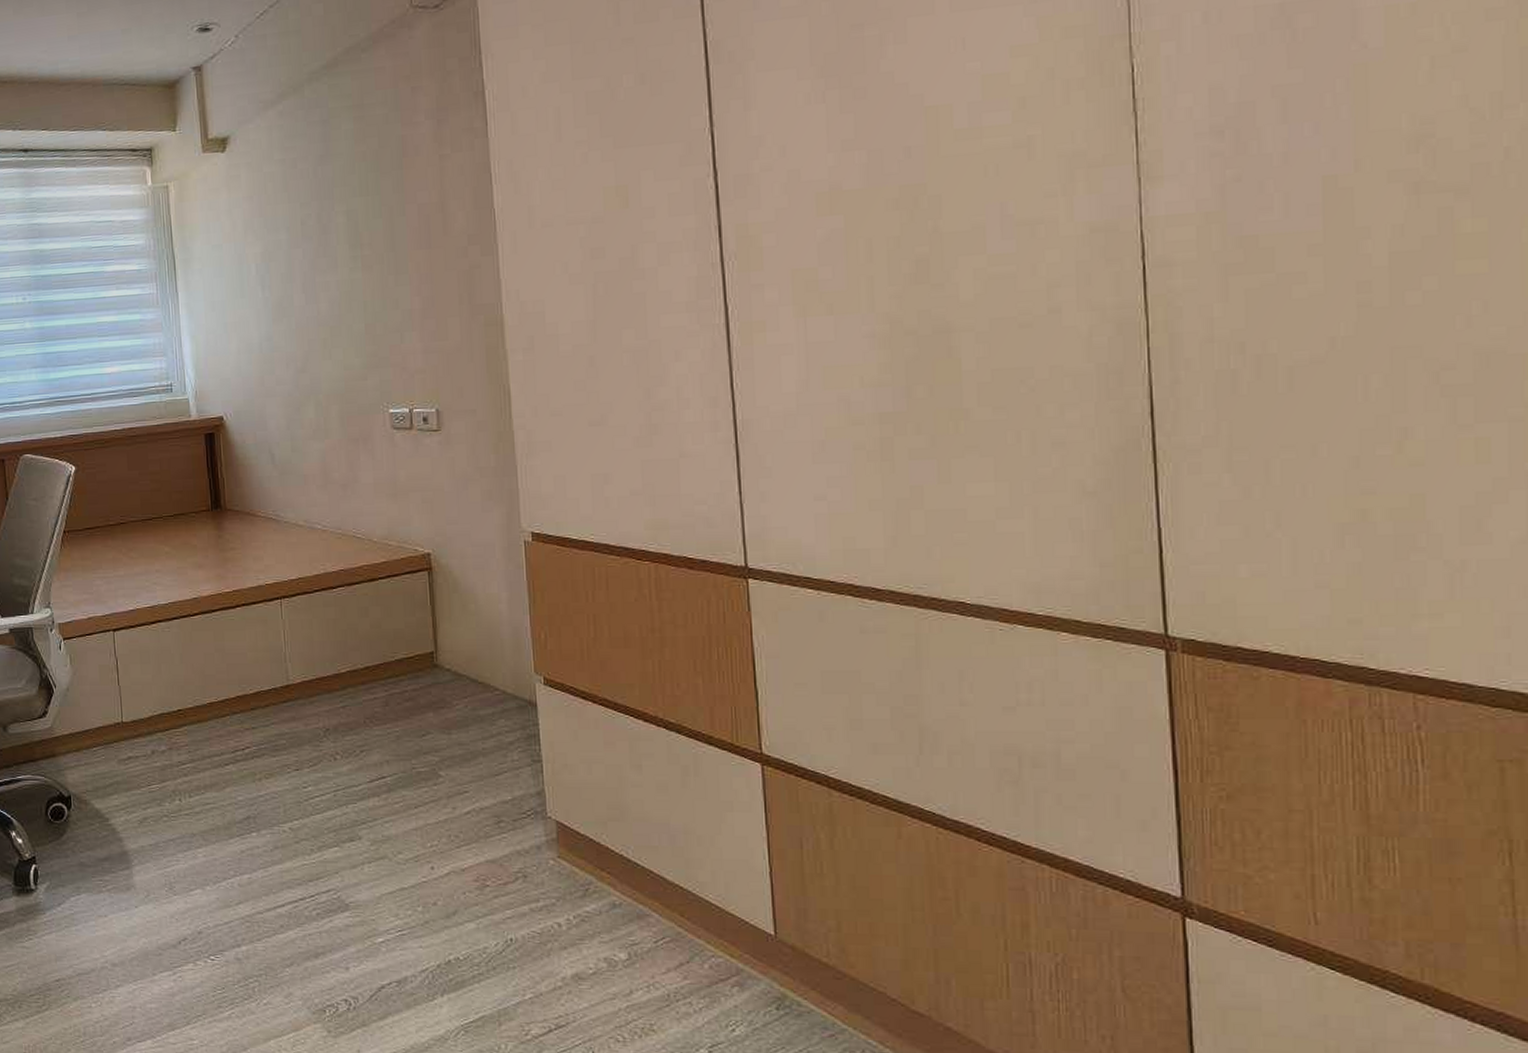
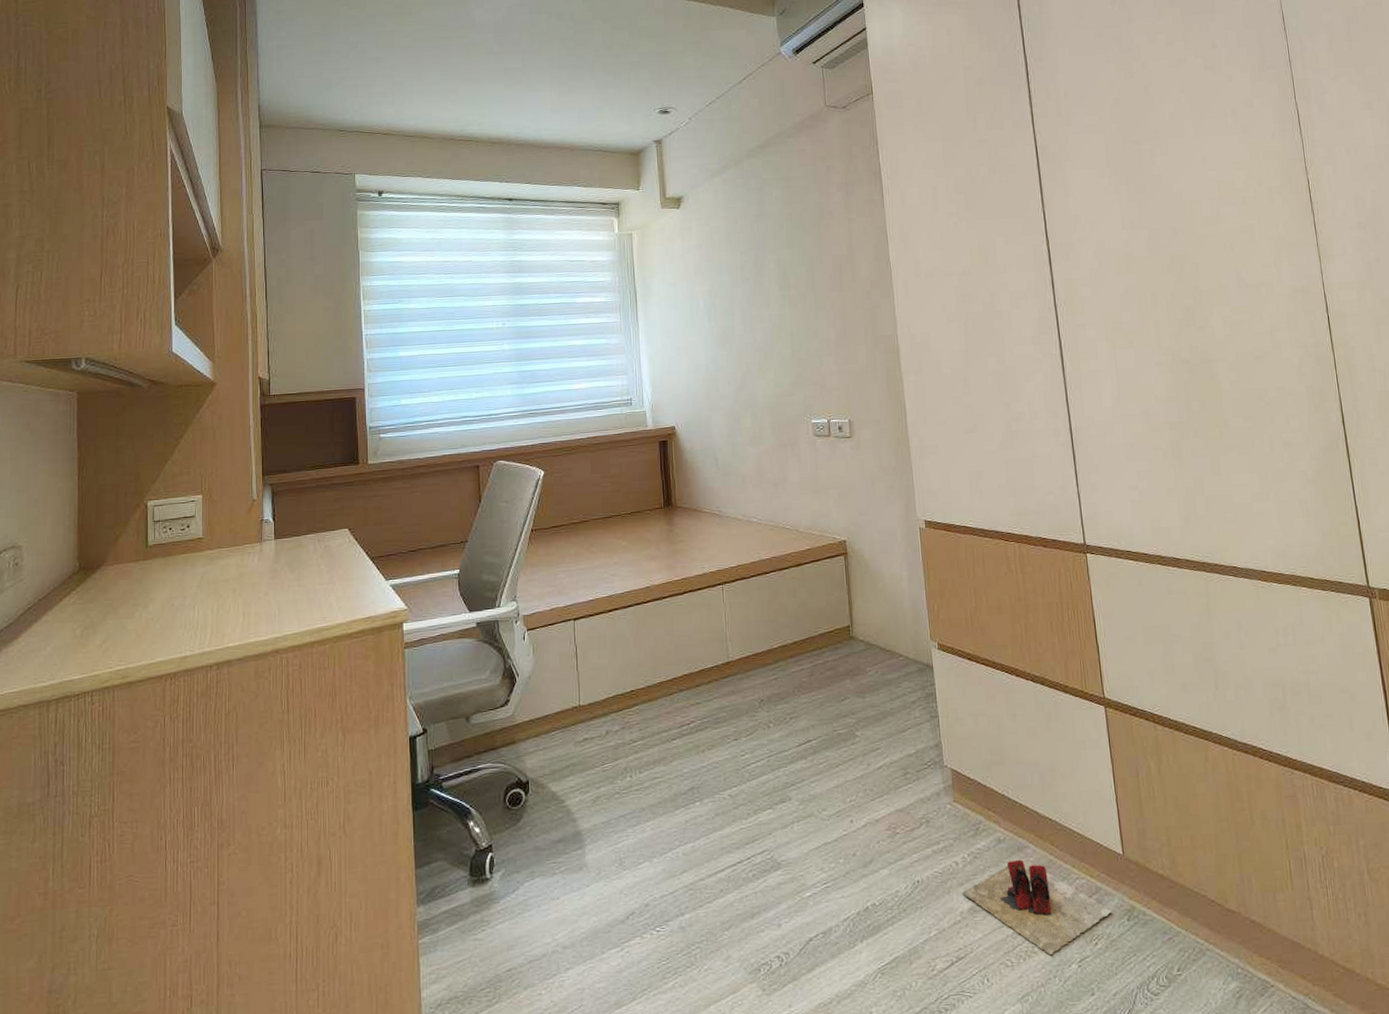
slippers: none [565,927,756,1036] -> present [962,858,1112,956]

